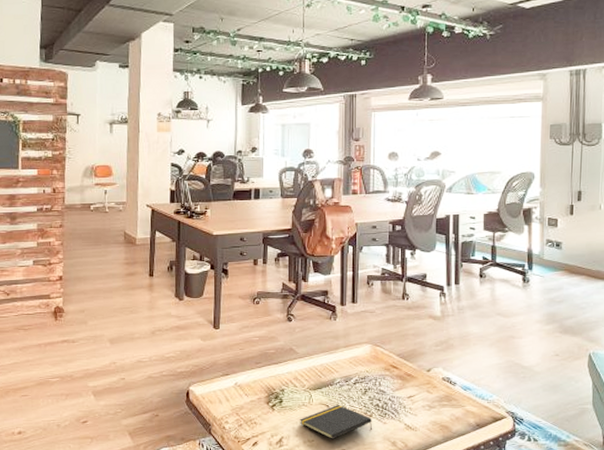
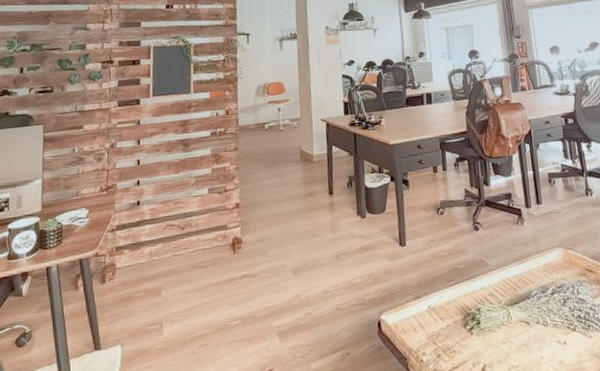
notepad: present [300,405,372,439] -> none [501,320,578,362]

